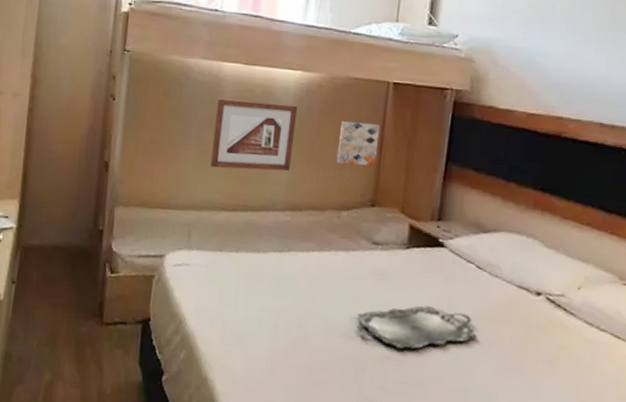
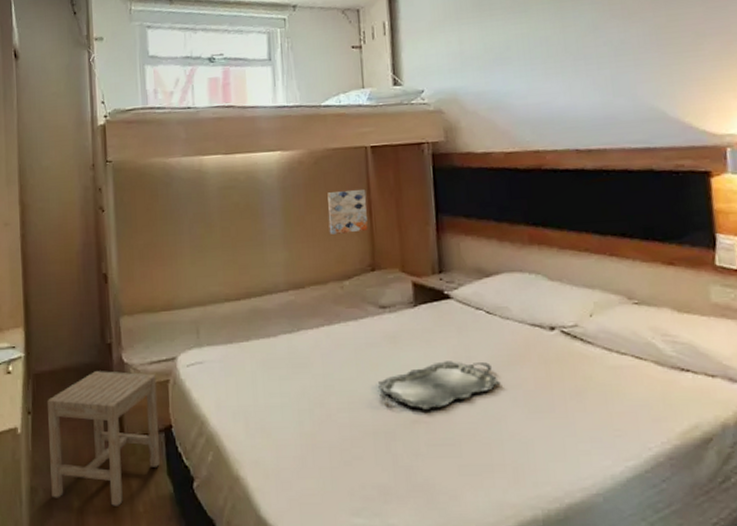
stool: none [25,254,142,384] -> present [48,371,160,506]
picture frame: present [210,98,298,171] -> none [204,185,286,261]

